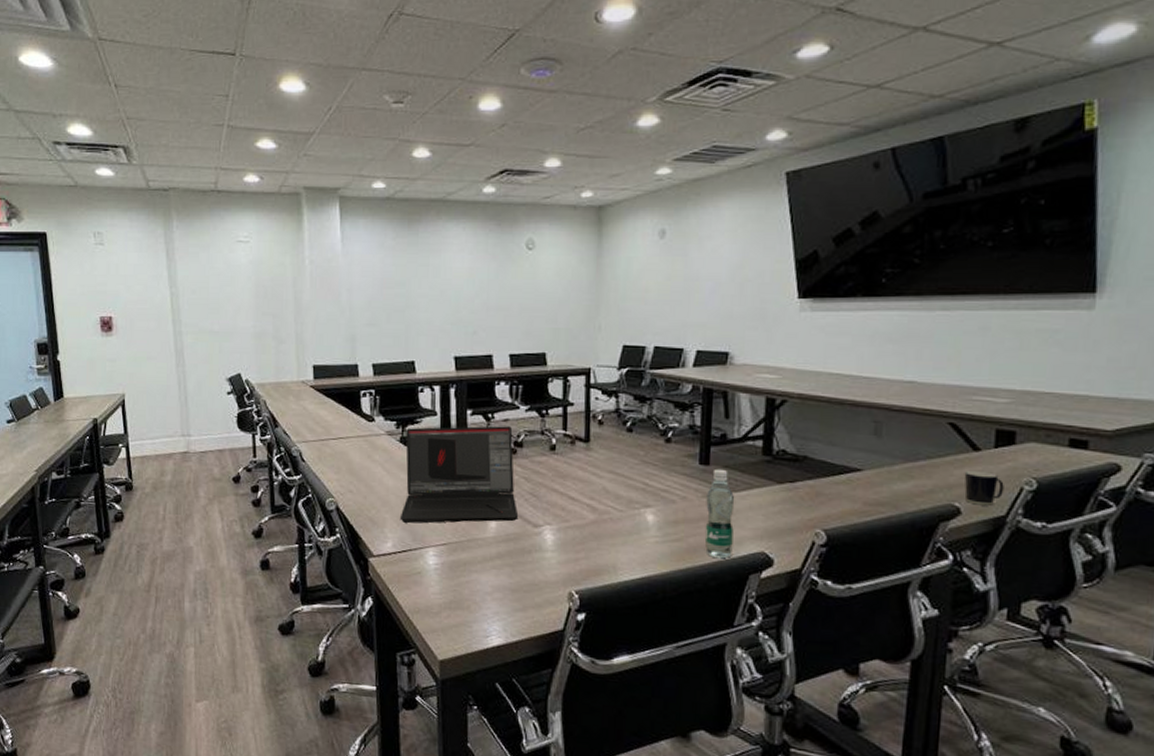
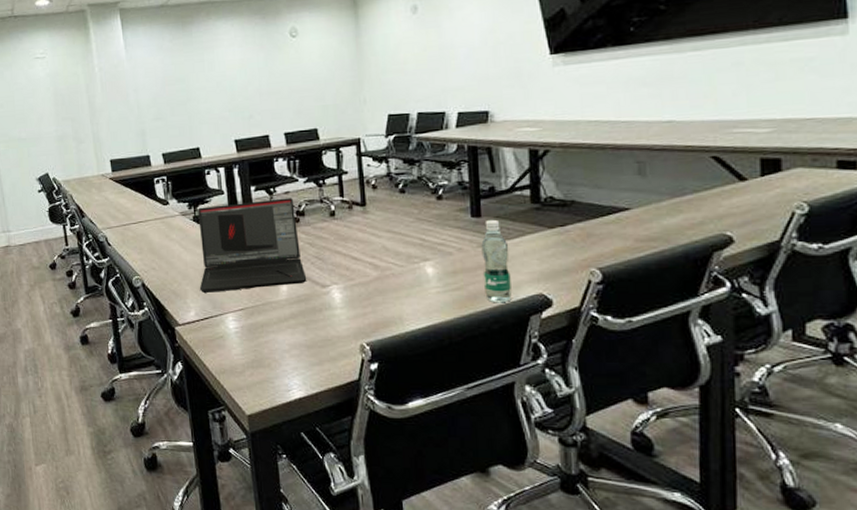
mug: present [964,470,1004,506] -> none [732,199,775,232]

